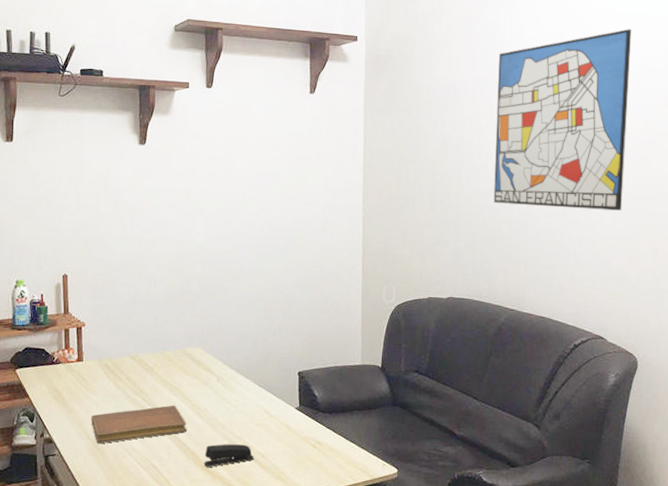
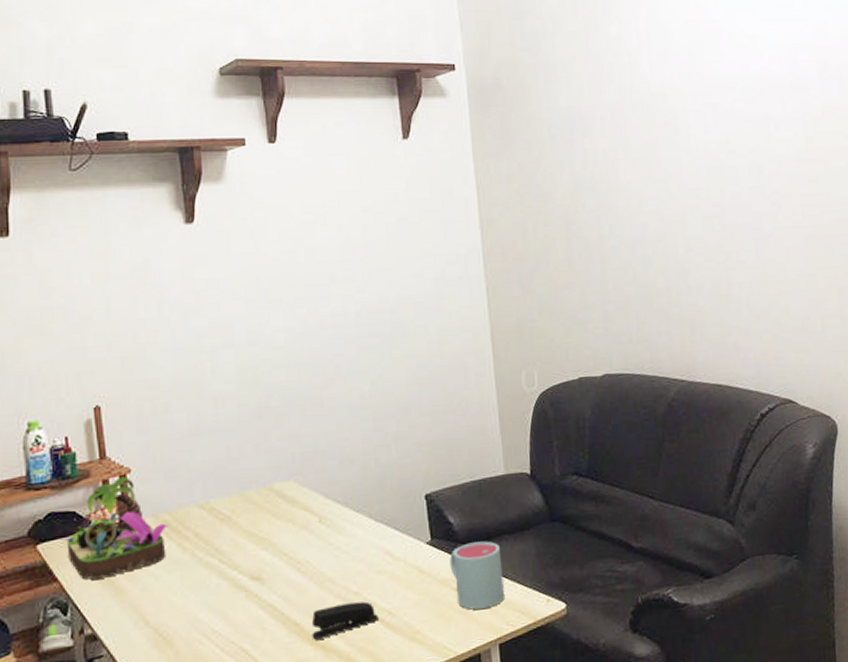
plant: none [33,328,108,400] -> present [61,476,169,580]
notebook: present [91,405,187,443] -> none [150,562,285,630]
mug: none [311,412,352,463] -> present [449,541,504,610]
wall art: present [493,29,632,211] -> none [627,32,794,252]

